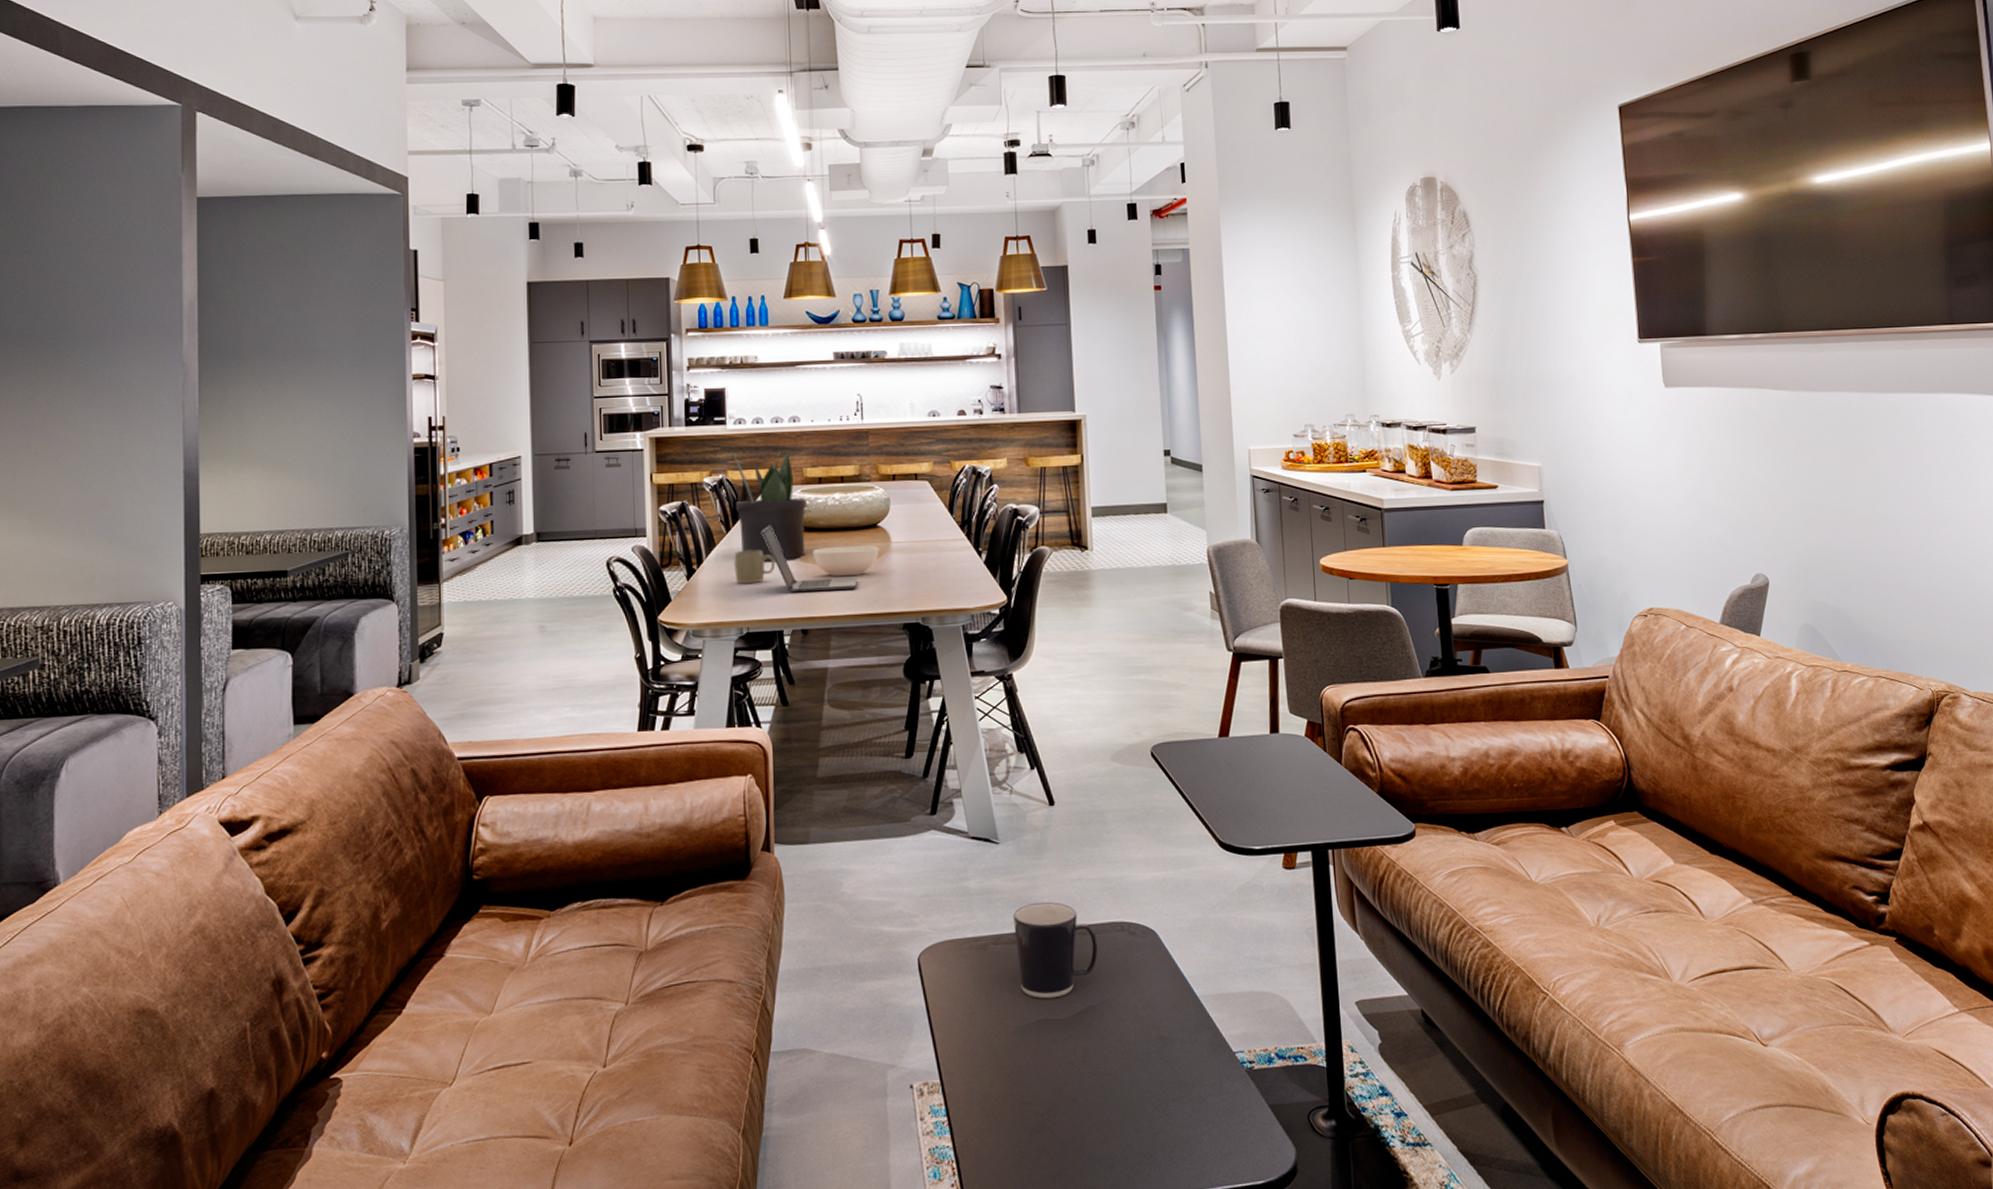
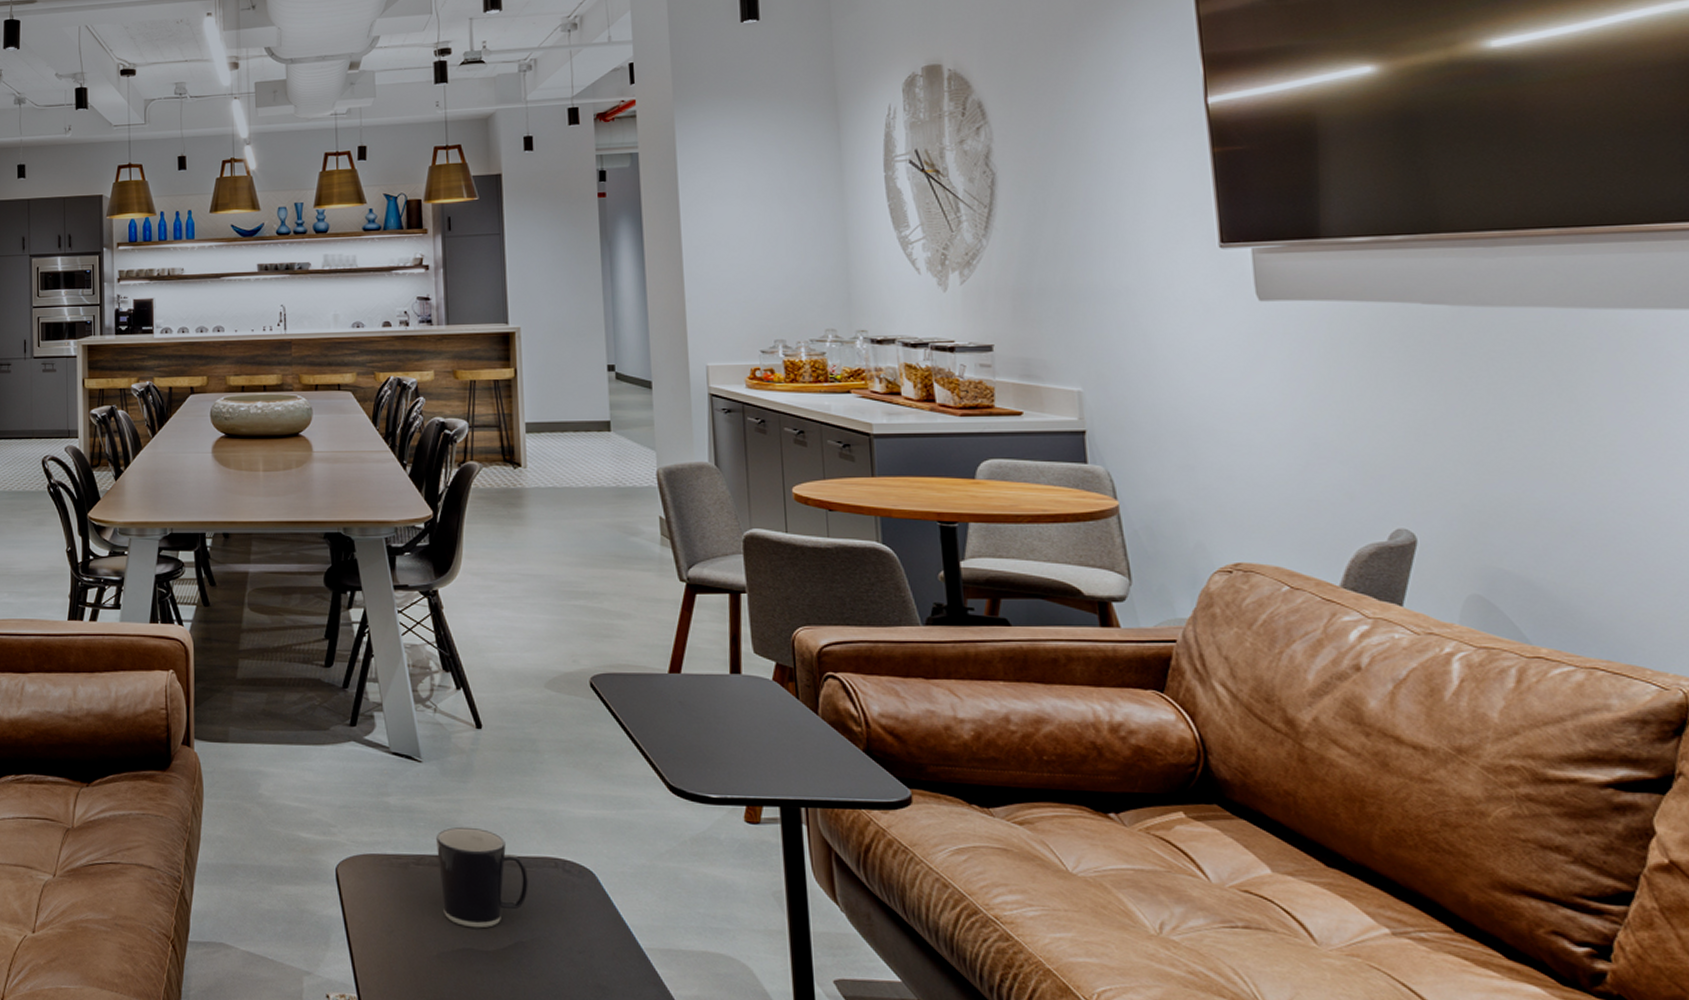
planter: present [732,451,807,563] -> none [158,359,229,467]
mug: present [734,550,776,583] -> none [159,454,199,486]
laptop: present [762,526,857,593] -> none [186,431,279,497]
bowl: present [812,545,879,577] -> none [234,454,301,484]

